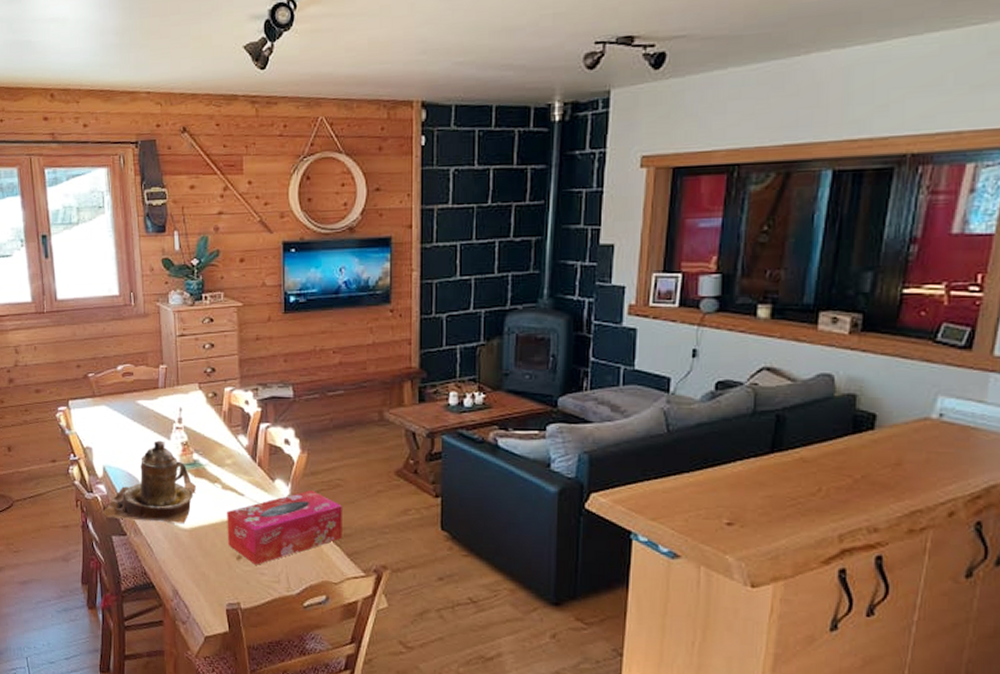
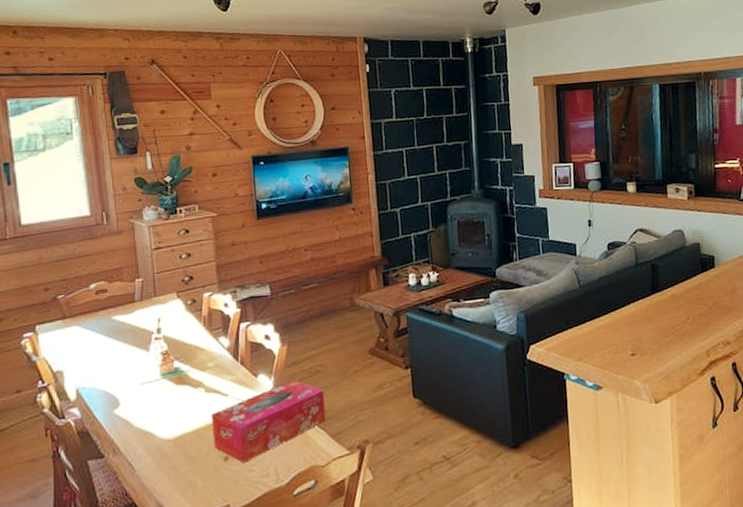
teapot: present [102,440,196,523] -> none [76,353,178,443]

